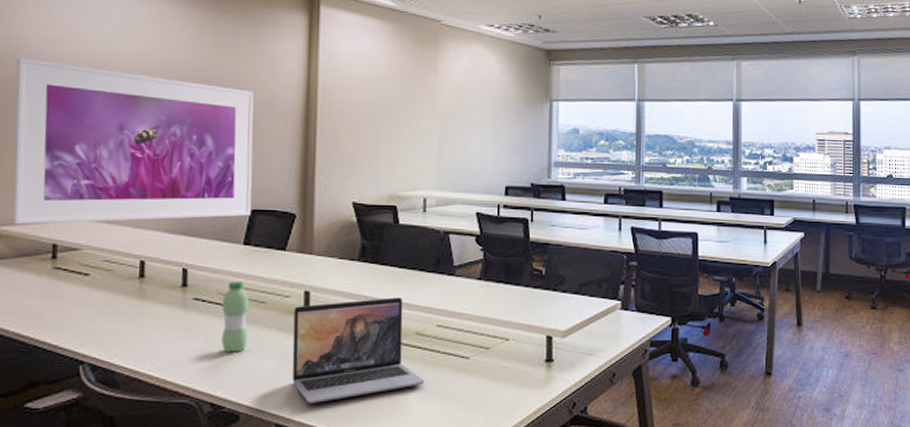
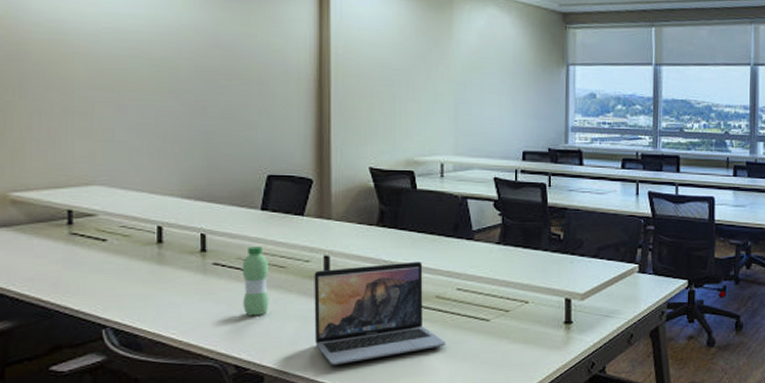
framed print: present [12,57,254,225] -> none [20,19,267,191]

